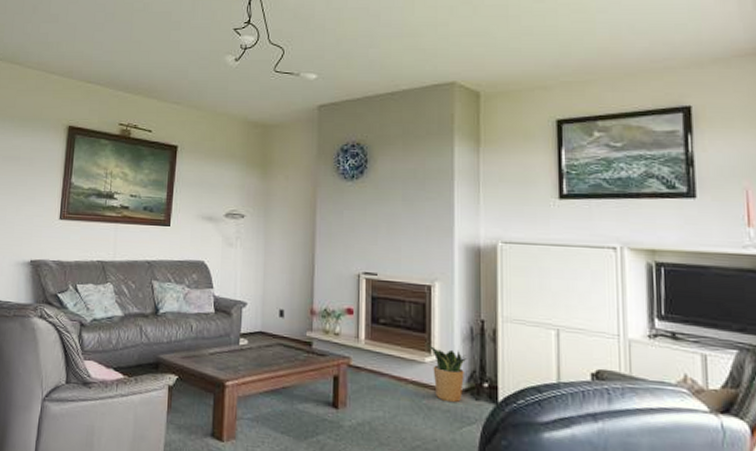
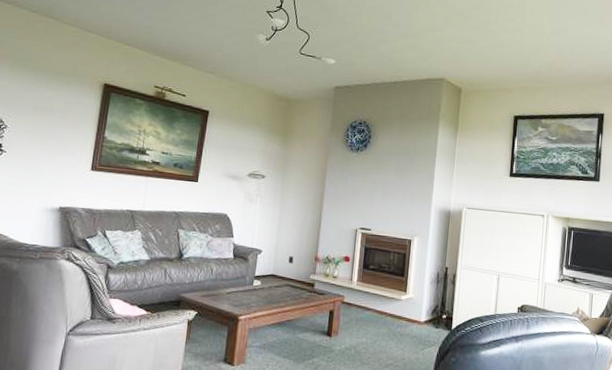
potted plant: present [425,344,469,403] -> none [403,285,434,330]

